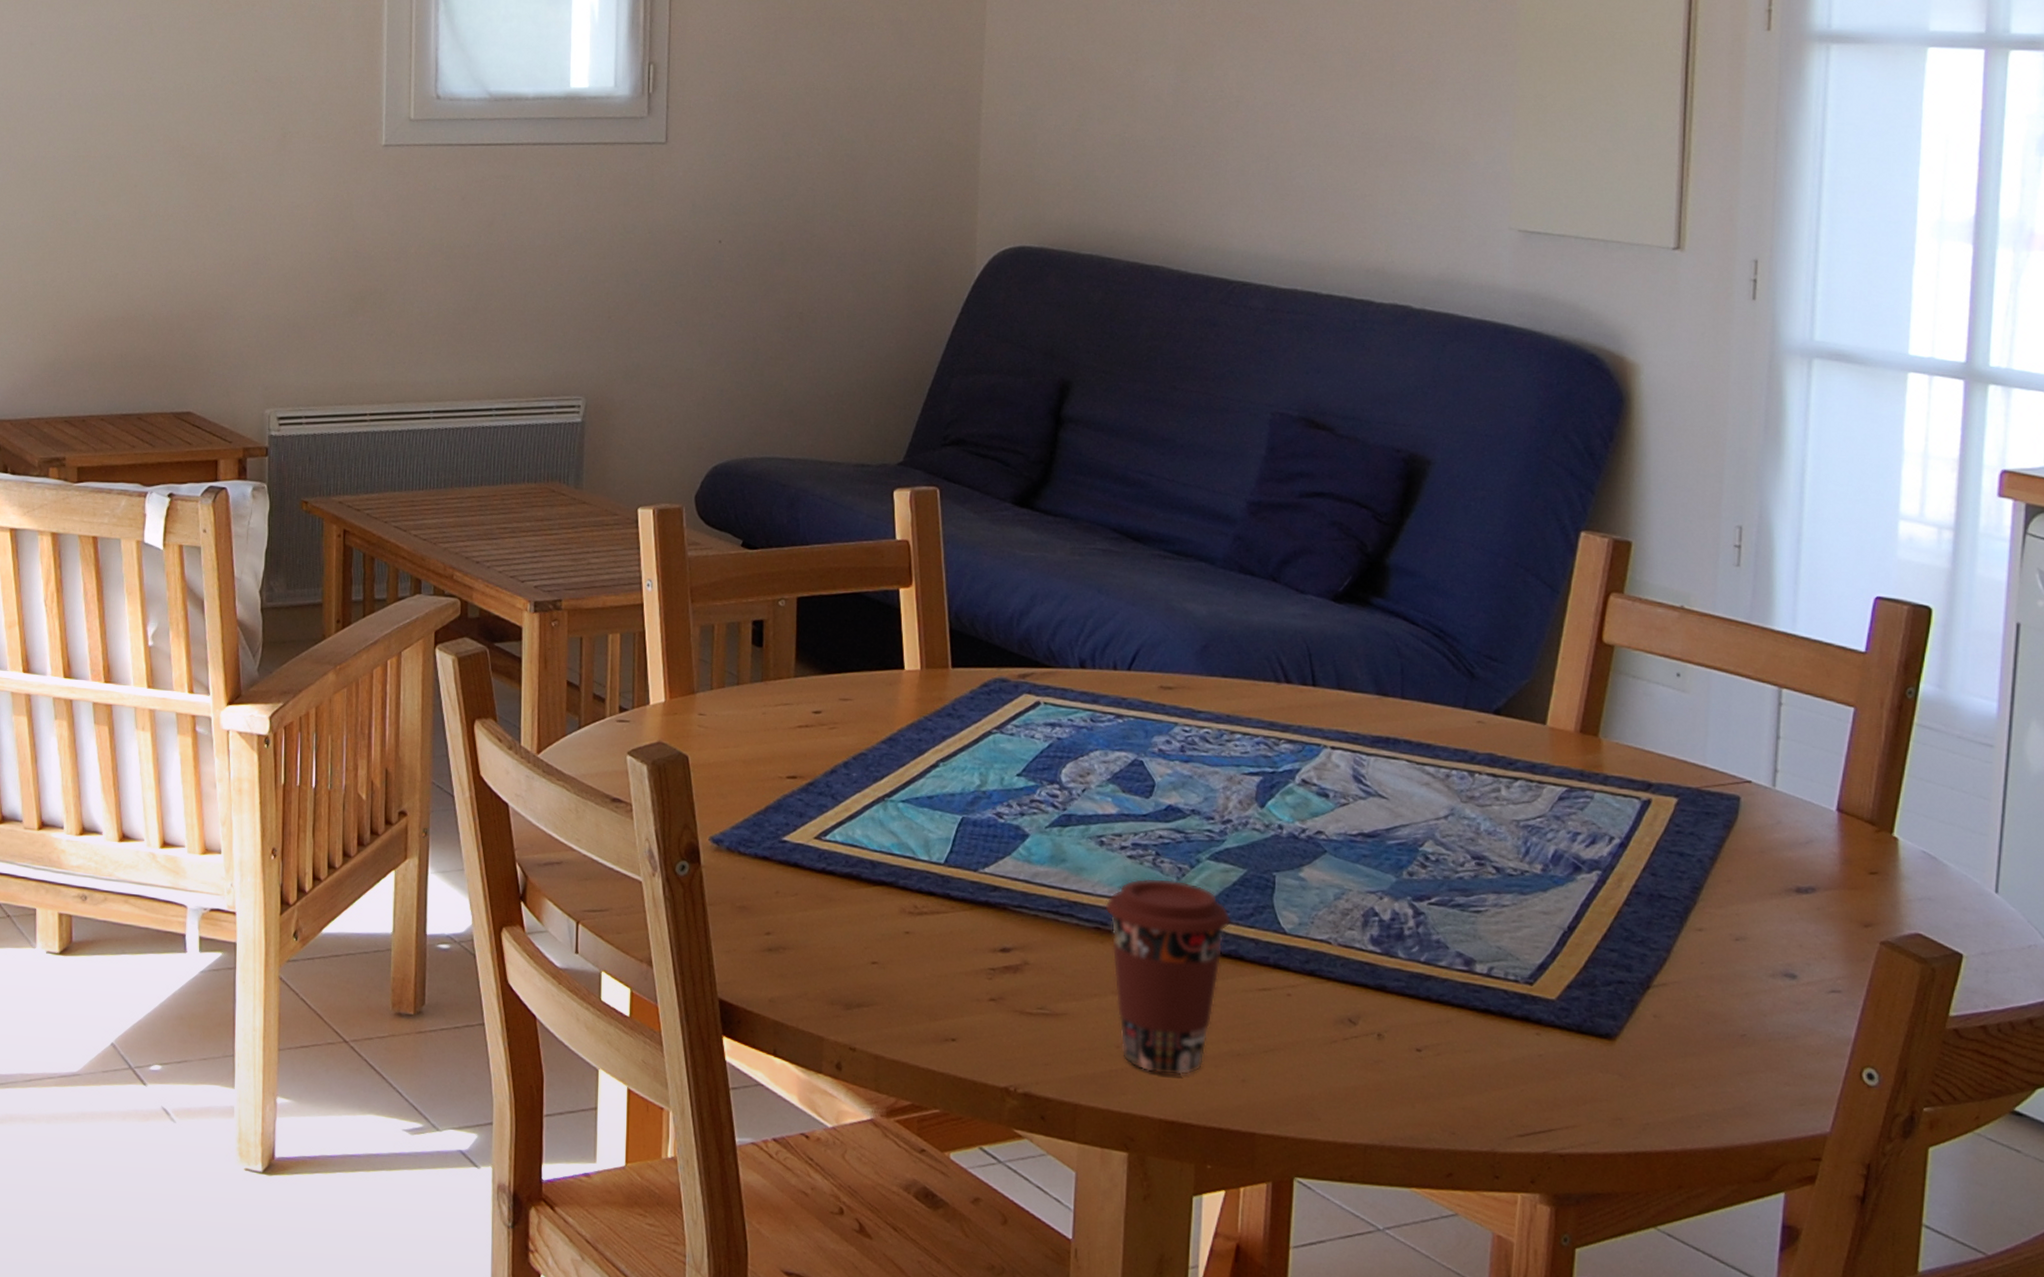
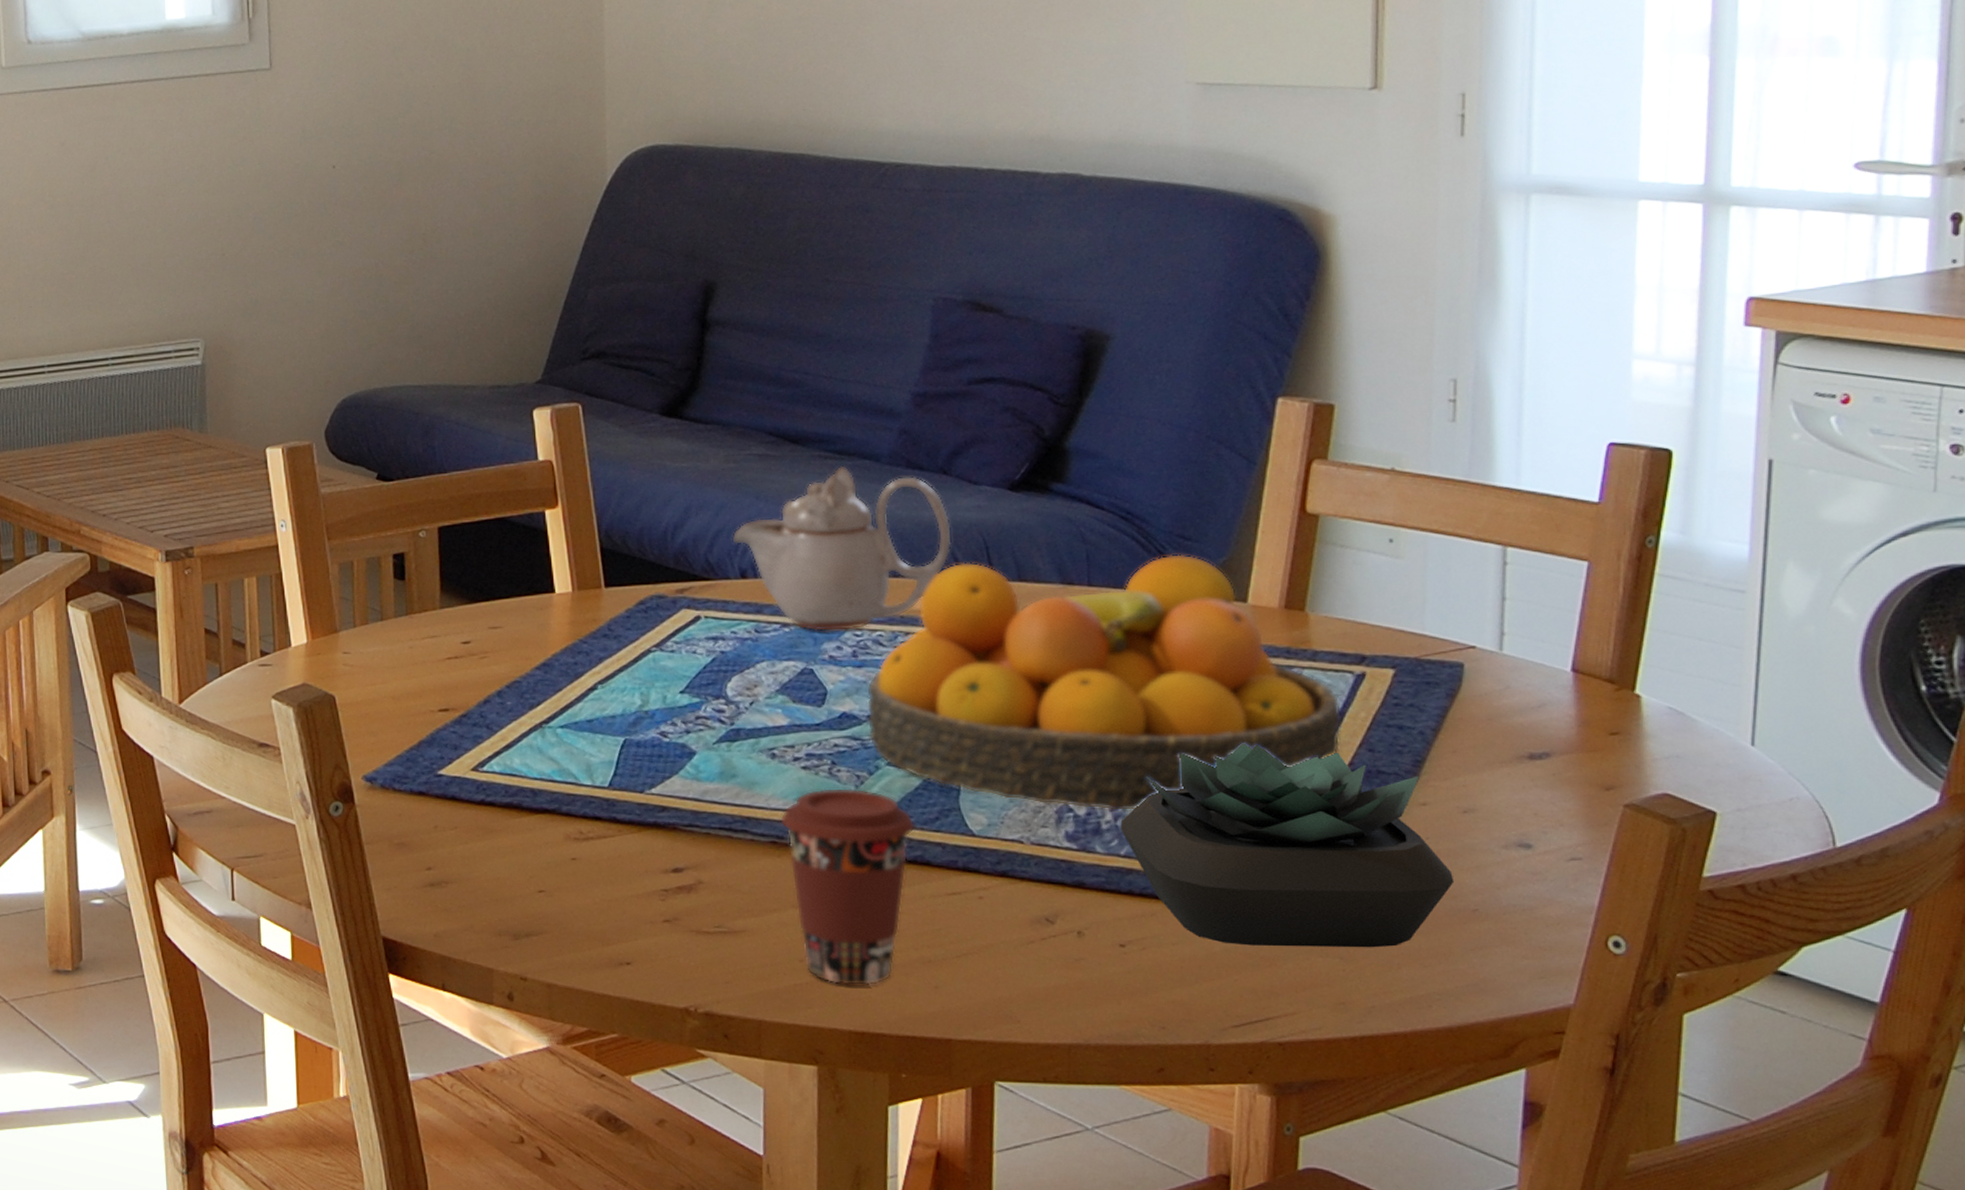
teapot: none [1074,567,1278,727] -> present [732,467,952,632]
fruit bowl: none [1191,667,1629,919] -> present [866,554,1343,811]
succulent plant: none [1422,860,1725,1067] -> present [1120,743,1455,948]

